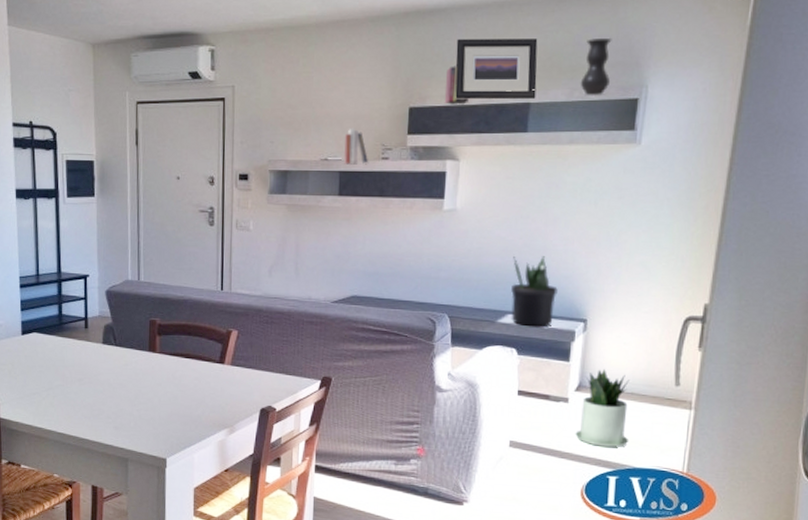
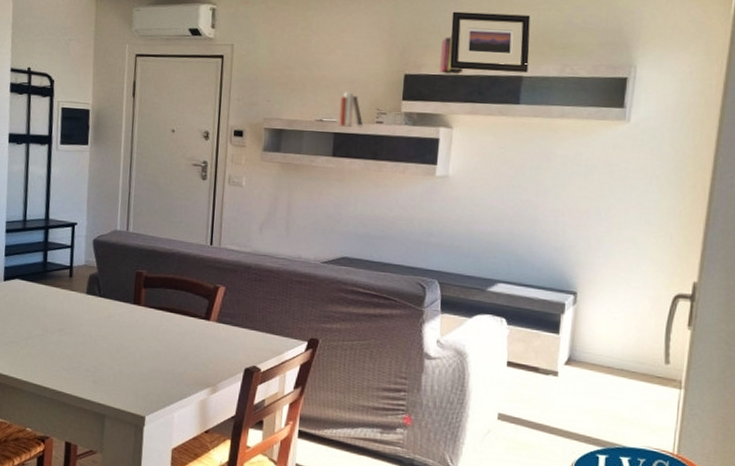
planter: present [511,256,558,327] -> none [501,226,548,298]
planter: present [575,369,629,447] -> none [564,343,619,425]
vase: present [580,37,612,95] -> none [571,18,602,73]

